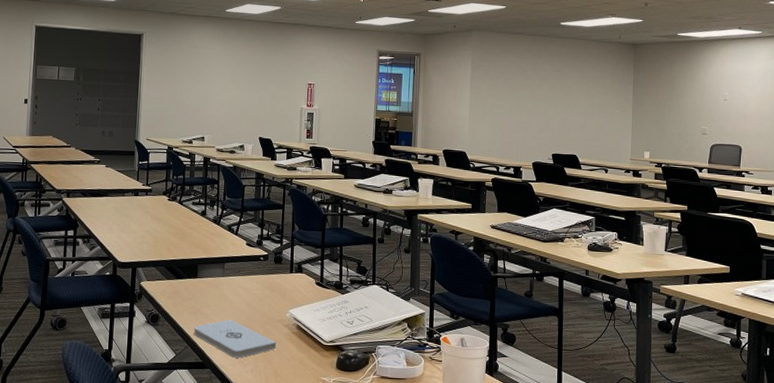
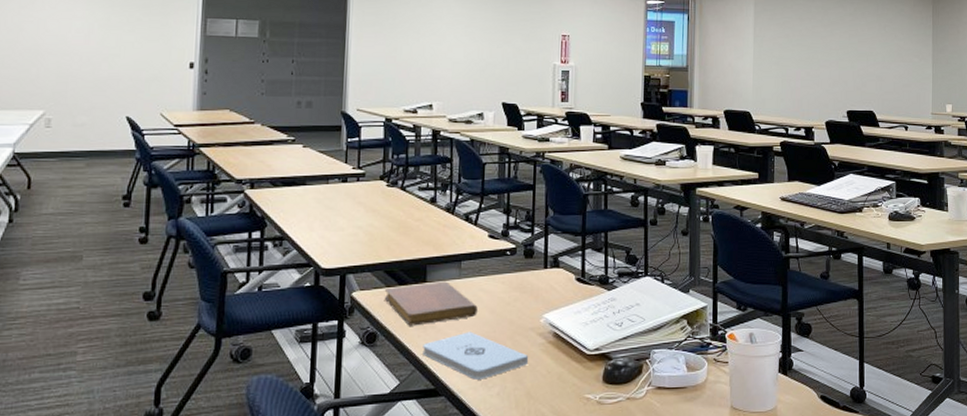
notebook: none [165,277,237,312] -> present [384,281,478,326]

